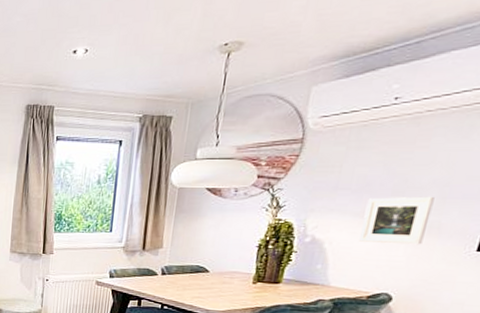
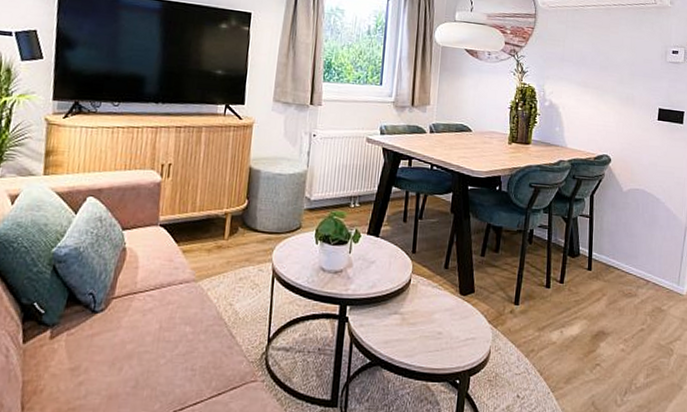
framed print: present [359,196,435,245] -> none [583,70,627,113]

